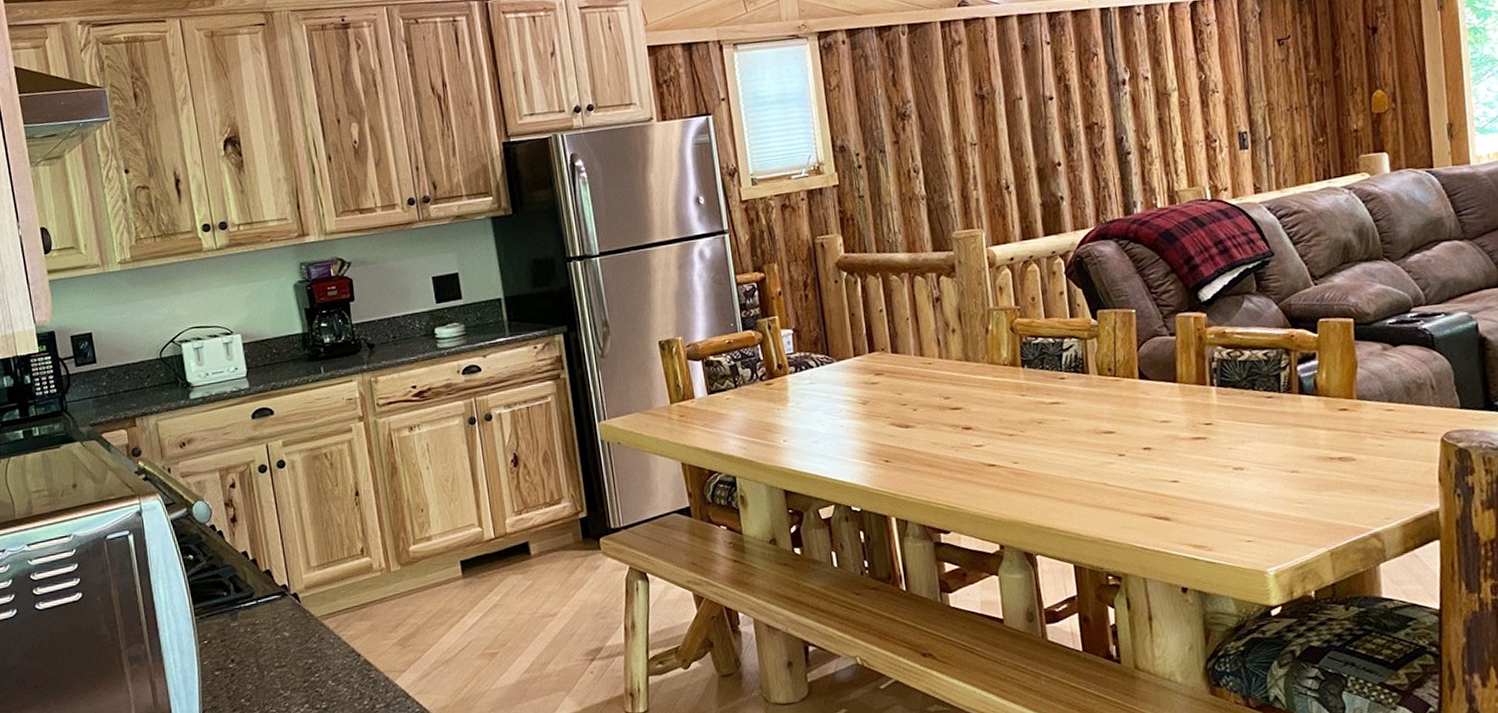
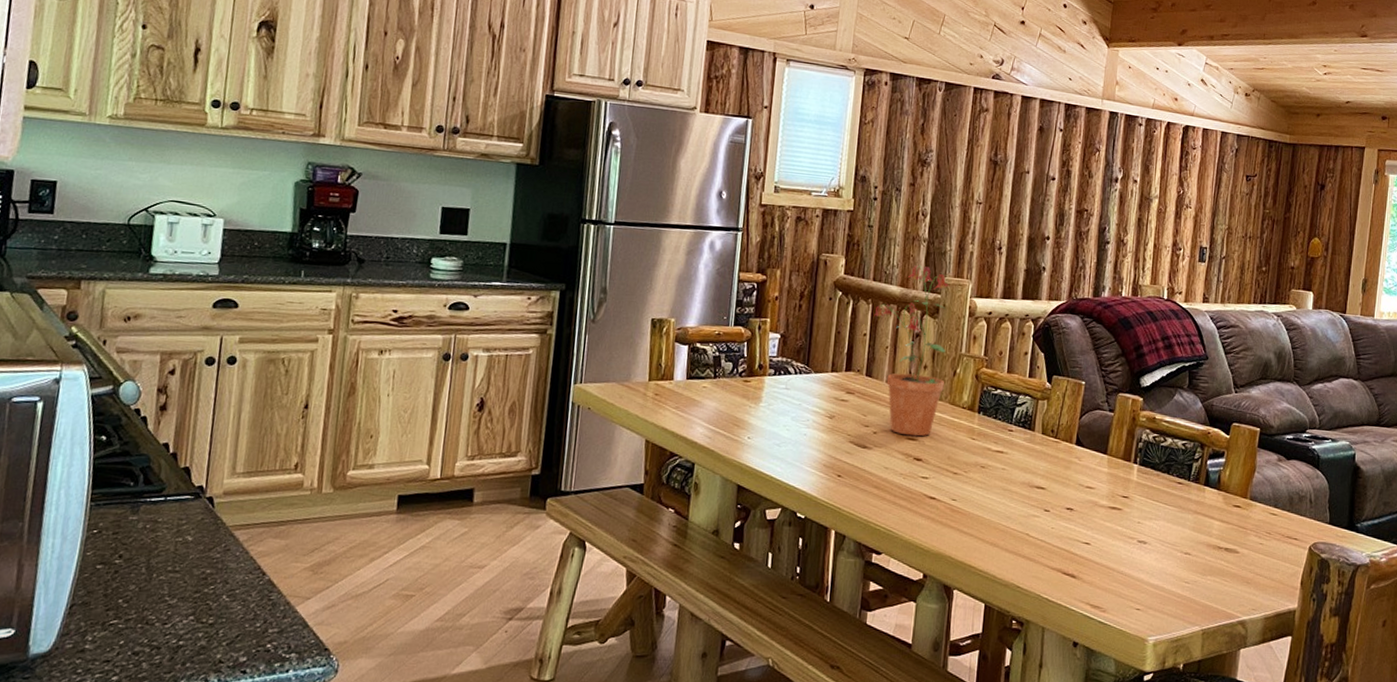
potted plant: none [886,225,979,406] -> present [874,265,950,437]

